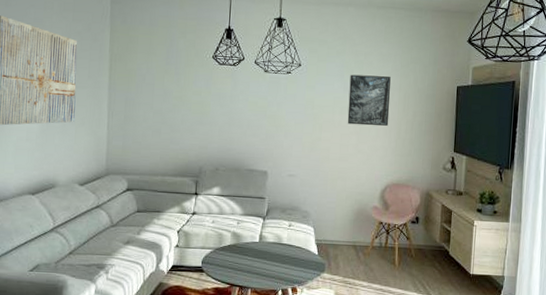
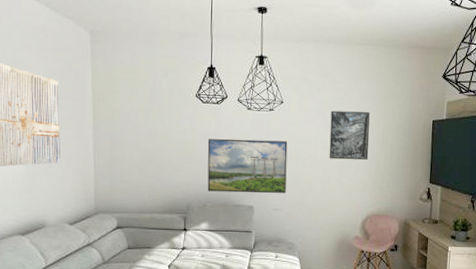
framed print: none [220,101,305,159] -> present [207,138,288,194]

